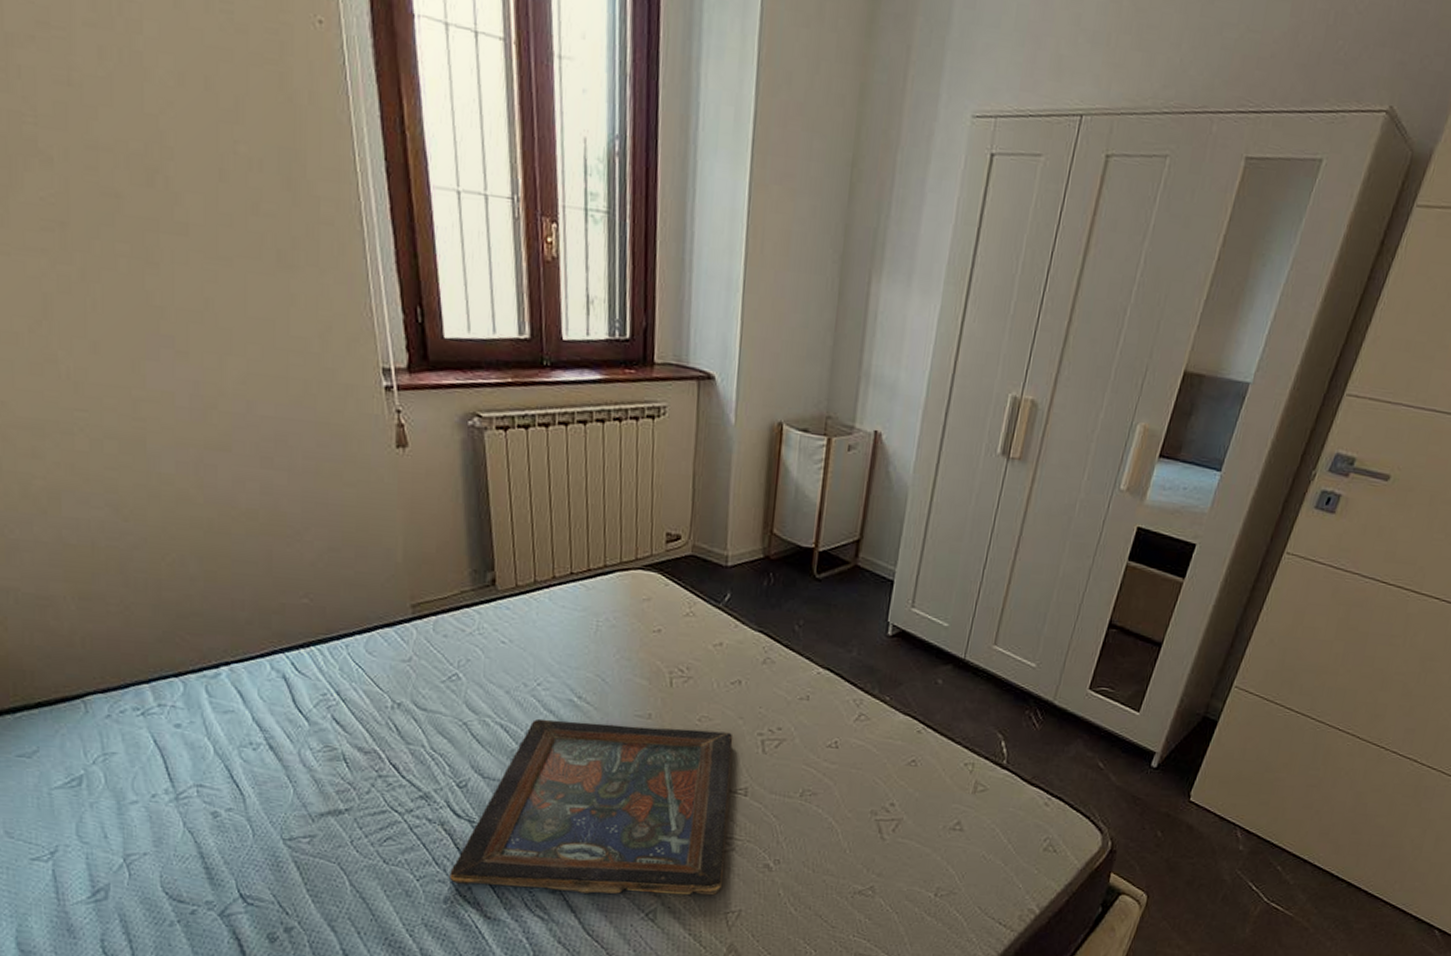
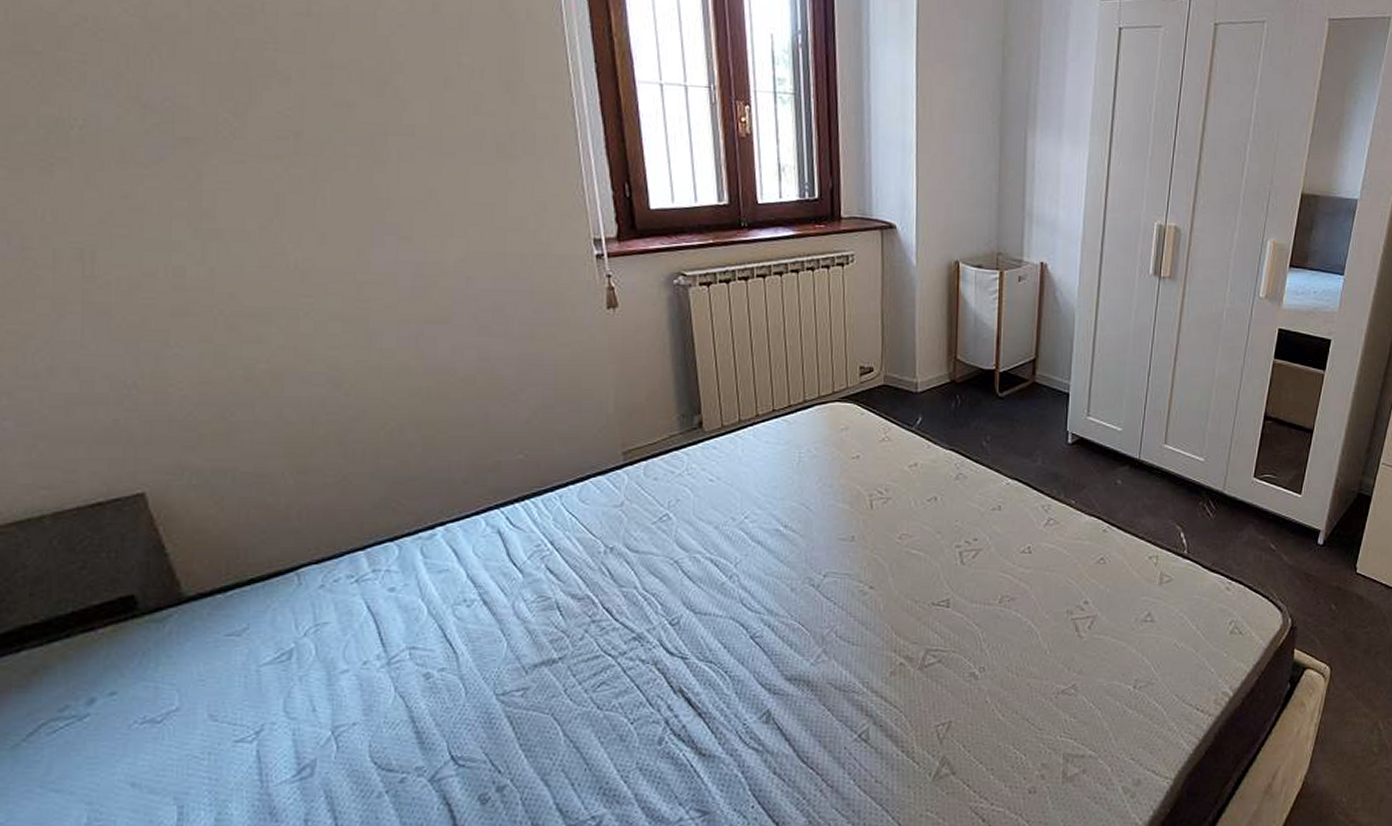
tray: present [450,718,734,896] -> none [664,547,933,723]

